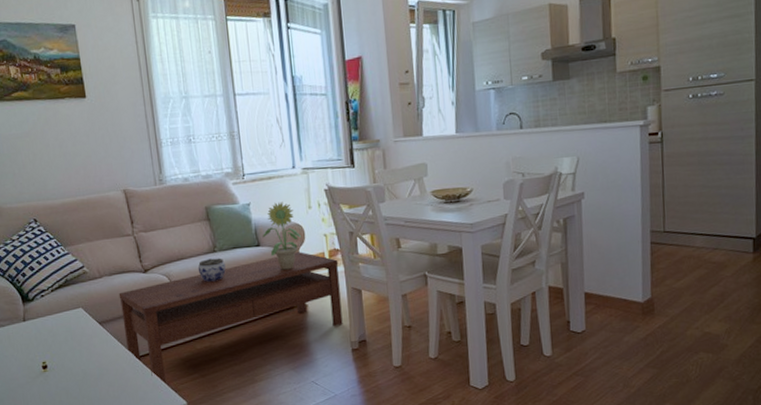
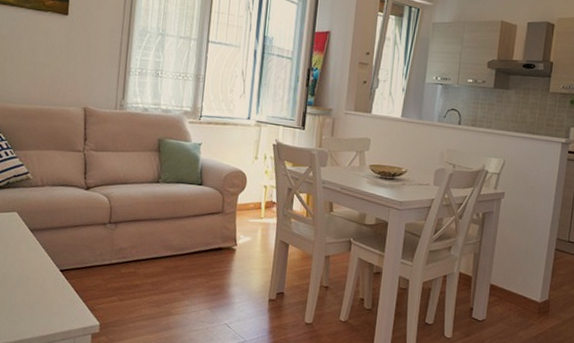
coffee table: present [118,252,343,382] -> none [53,197,273,300]
jar: present [197,258,226,282] -> none [138,188,166,211]
sunflower: present [262,201,302,270] -> none [206,147,244,213]

